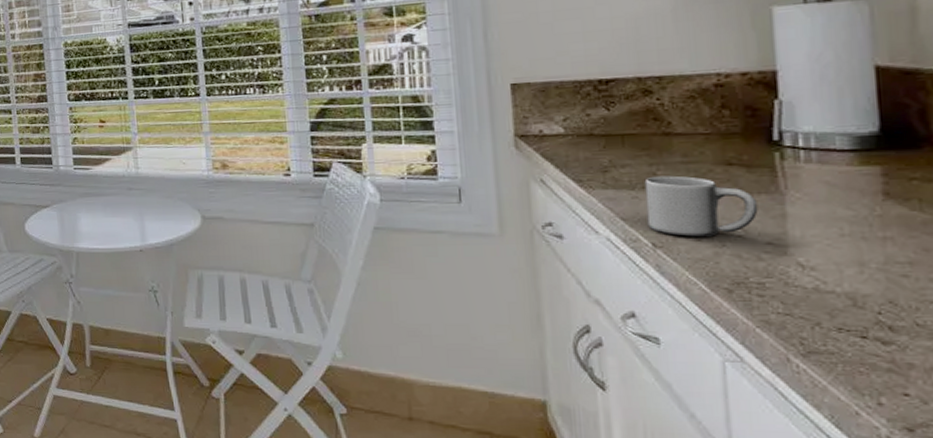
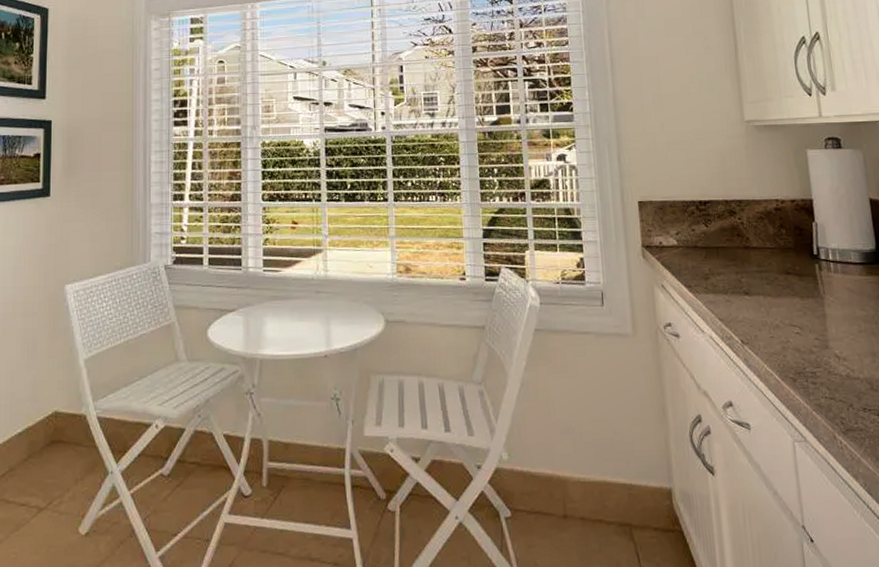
mug: present [644,175,758,237] -> none [733,282,808,334]

